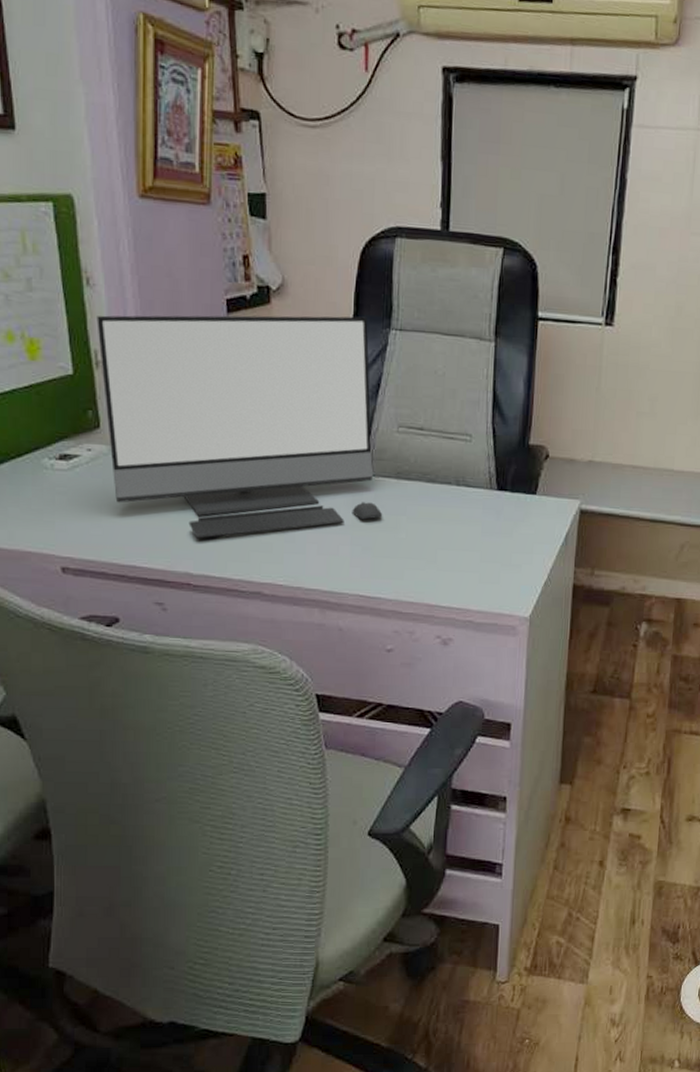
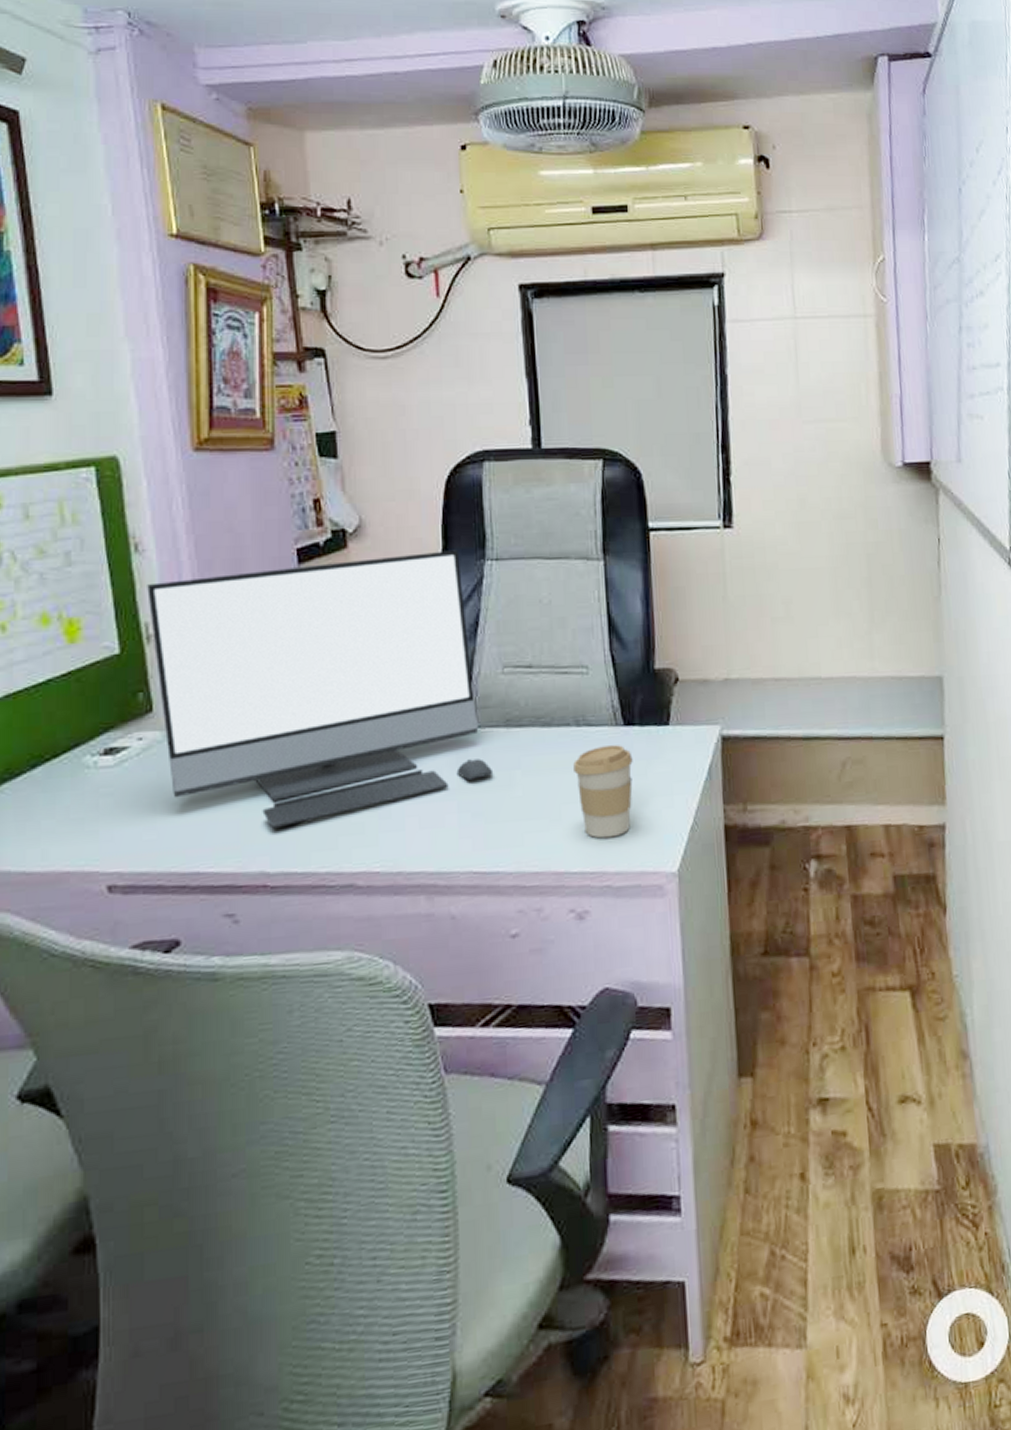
coffee cup: none [451,505,502,582] -> present [573,745,633,839]

